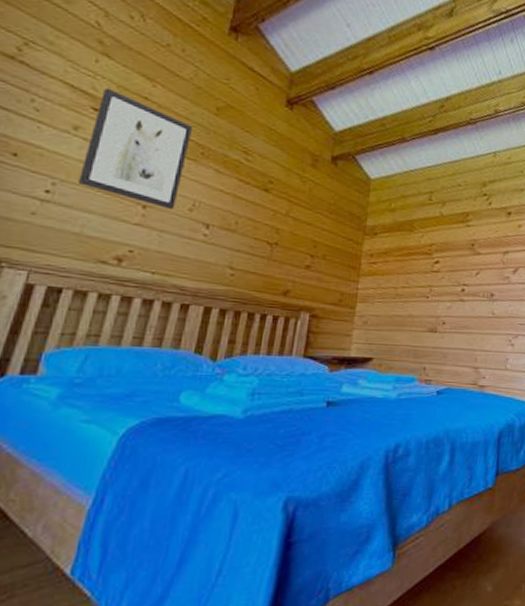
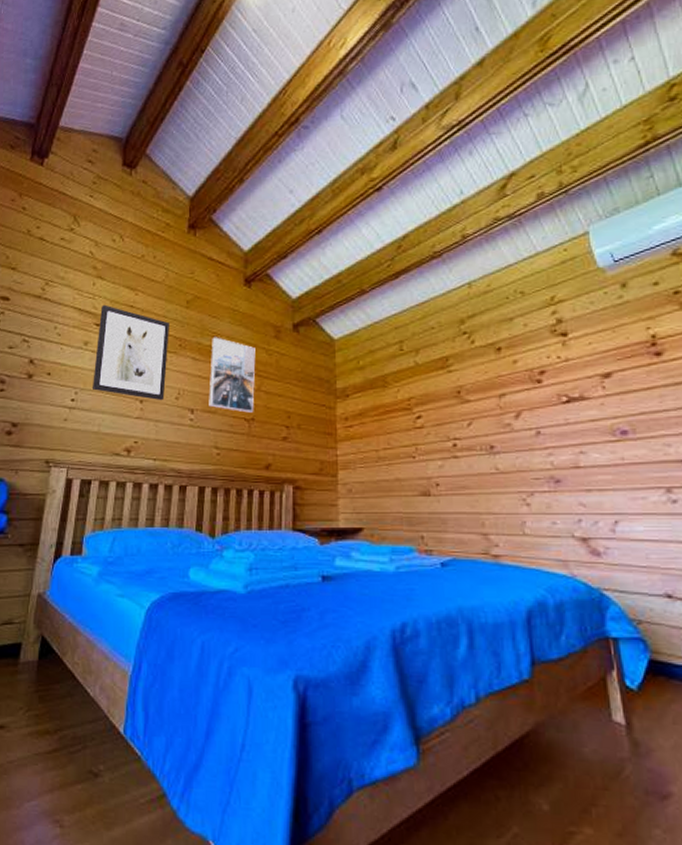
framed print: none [228,152,289,237] -> present [209,337,256,413]

